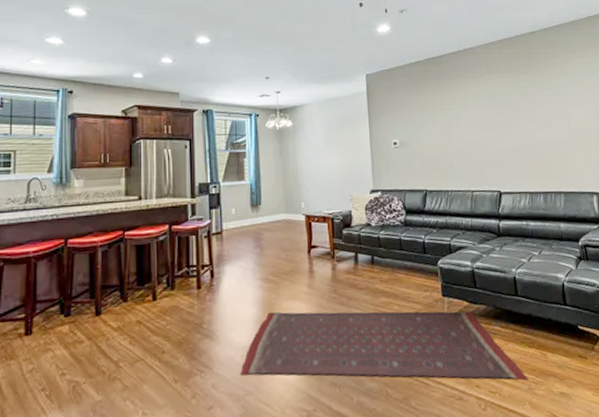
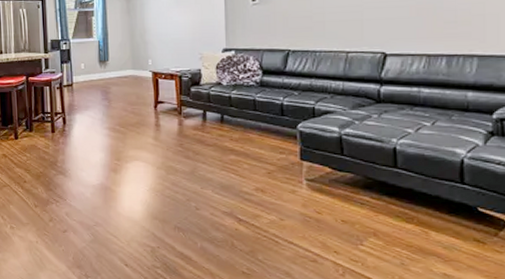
area rug: present [240,311,528,380] -> none [90,158,401,255]

